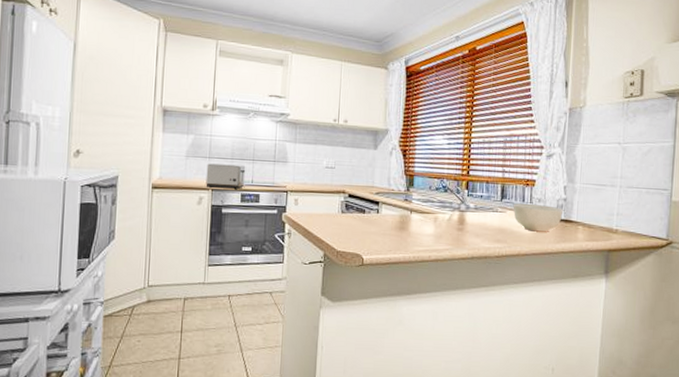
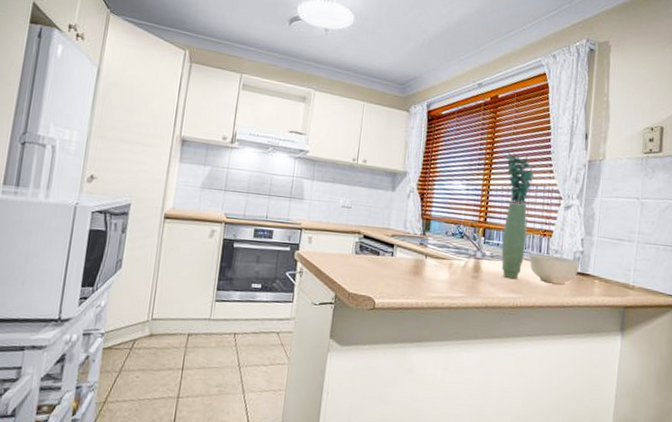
toaster: present [206,163,246,189] -> none [219,196,261,224]
vase: none [485,103,515,230] -> present [501,151,534,280]

